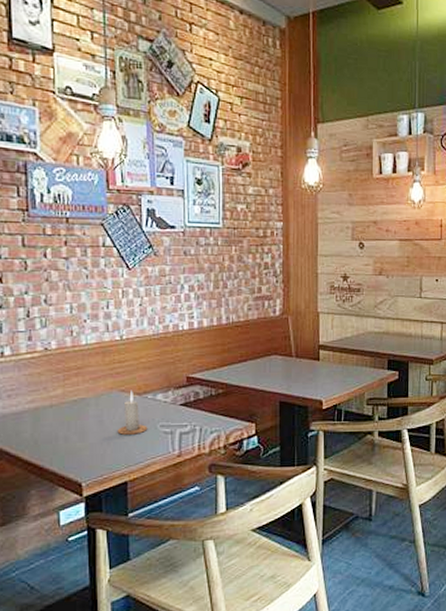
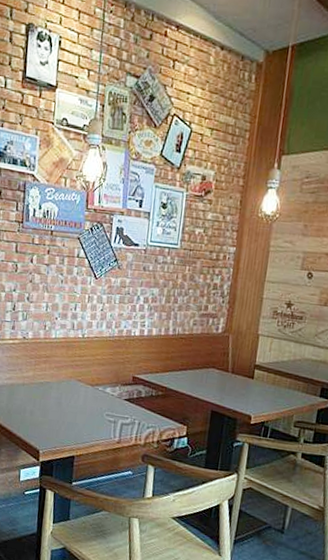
candle: present [117,391,148,435] -> none [71,382,96,419]

